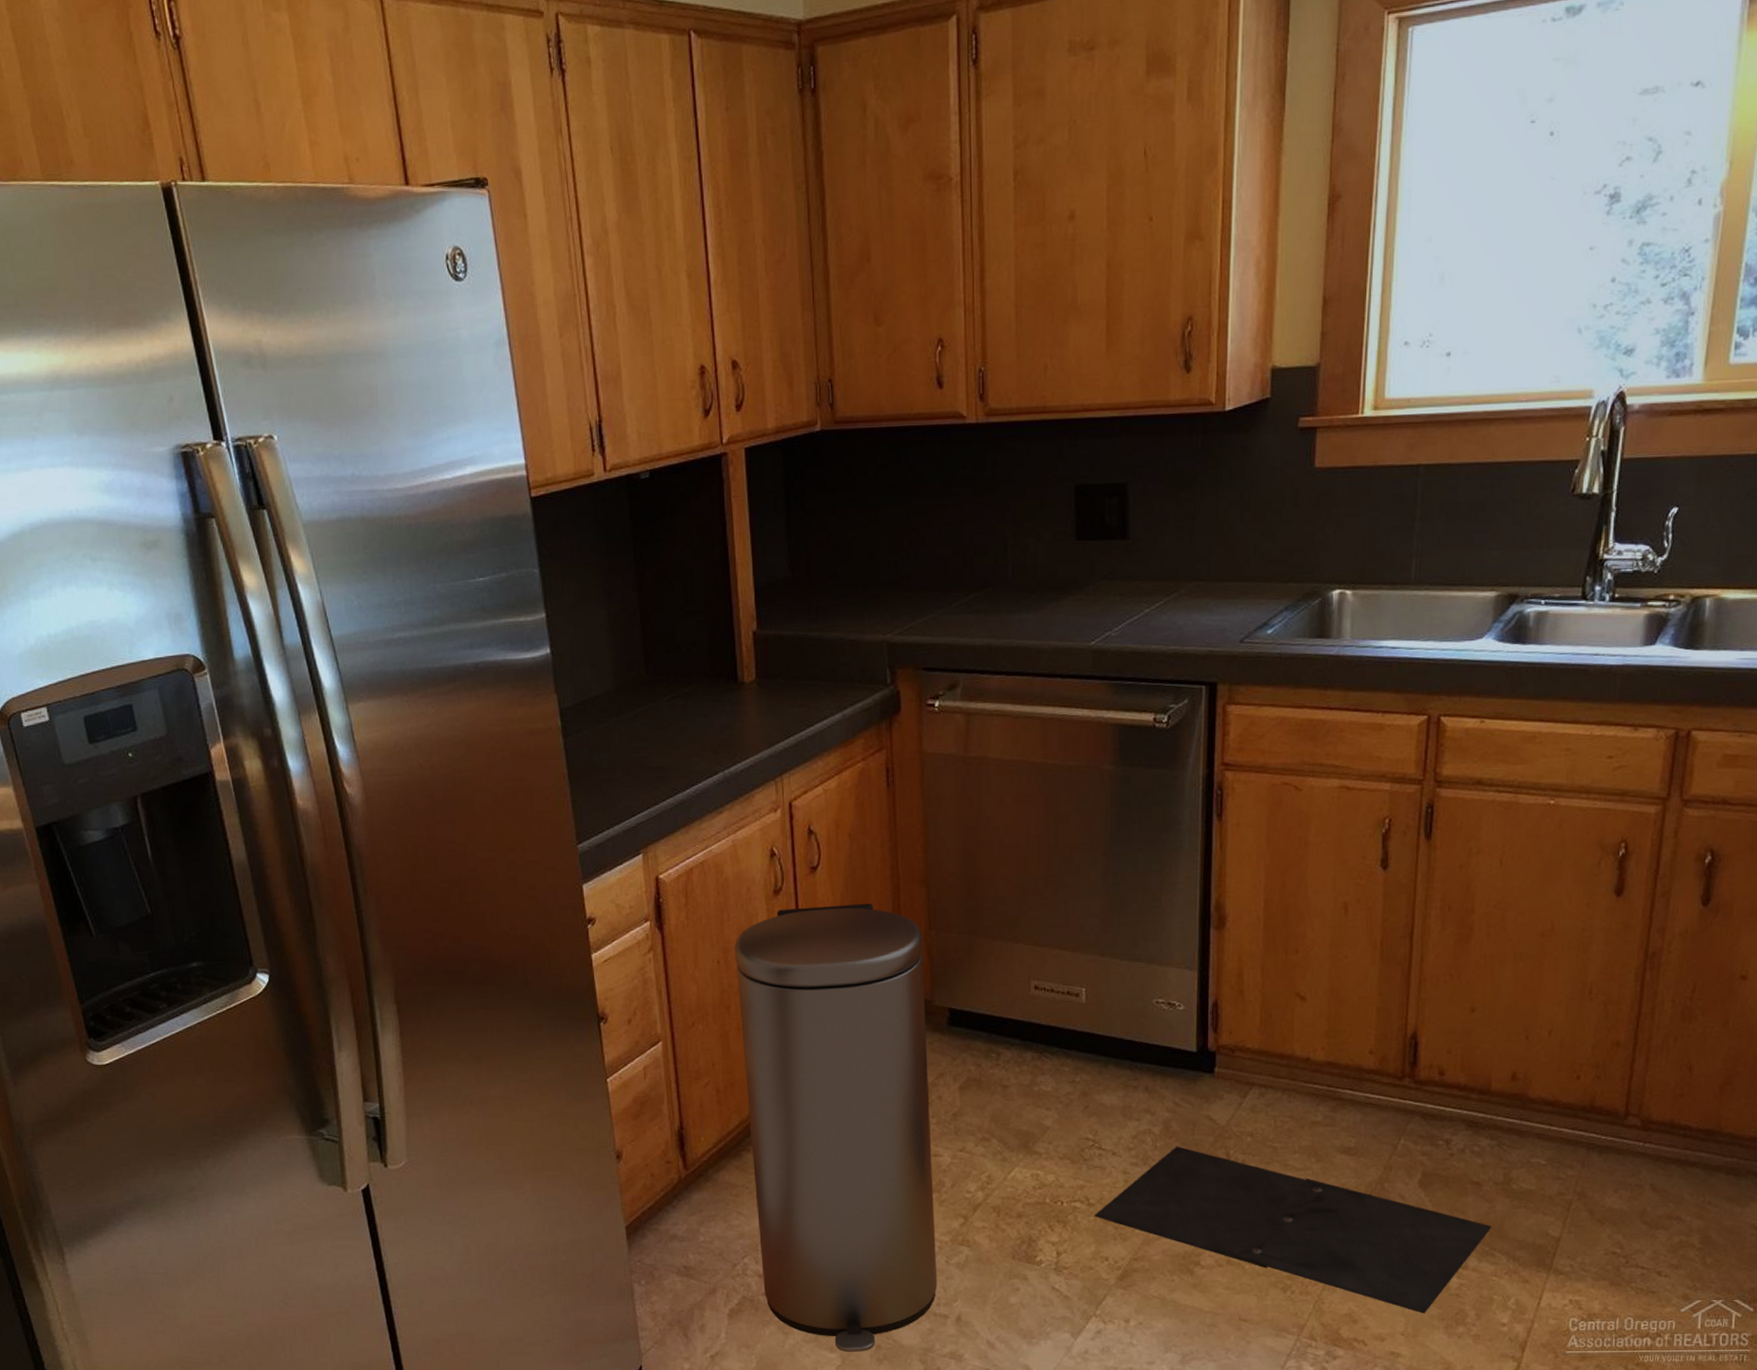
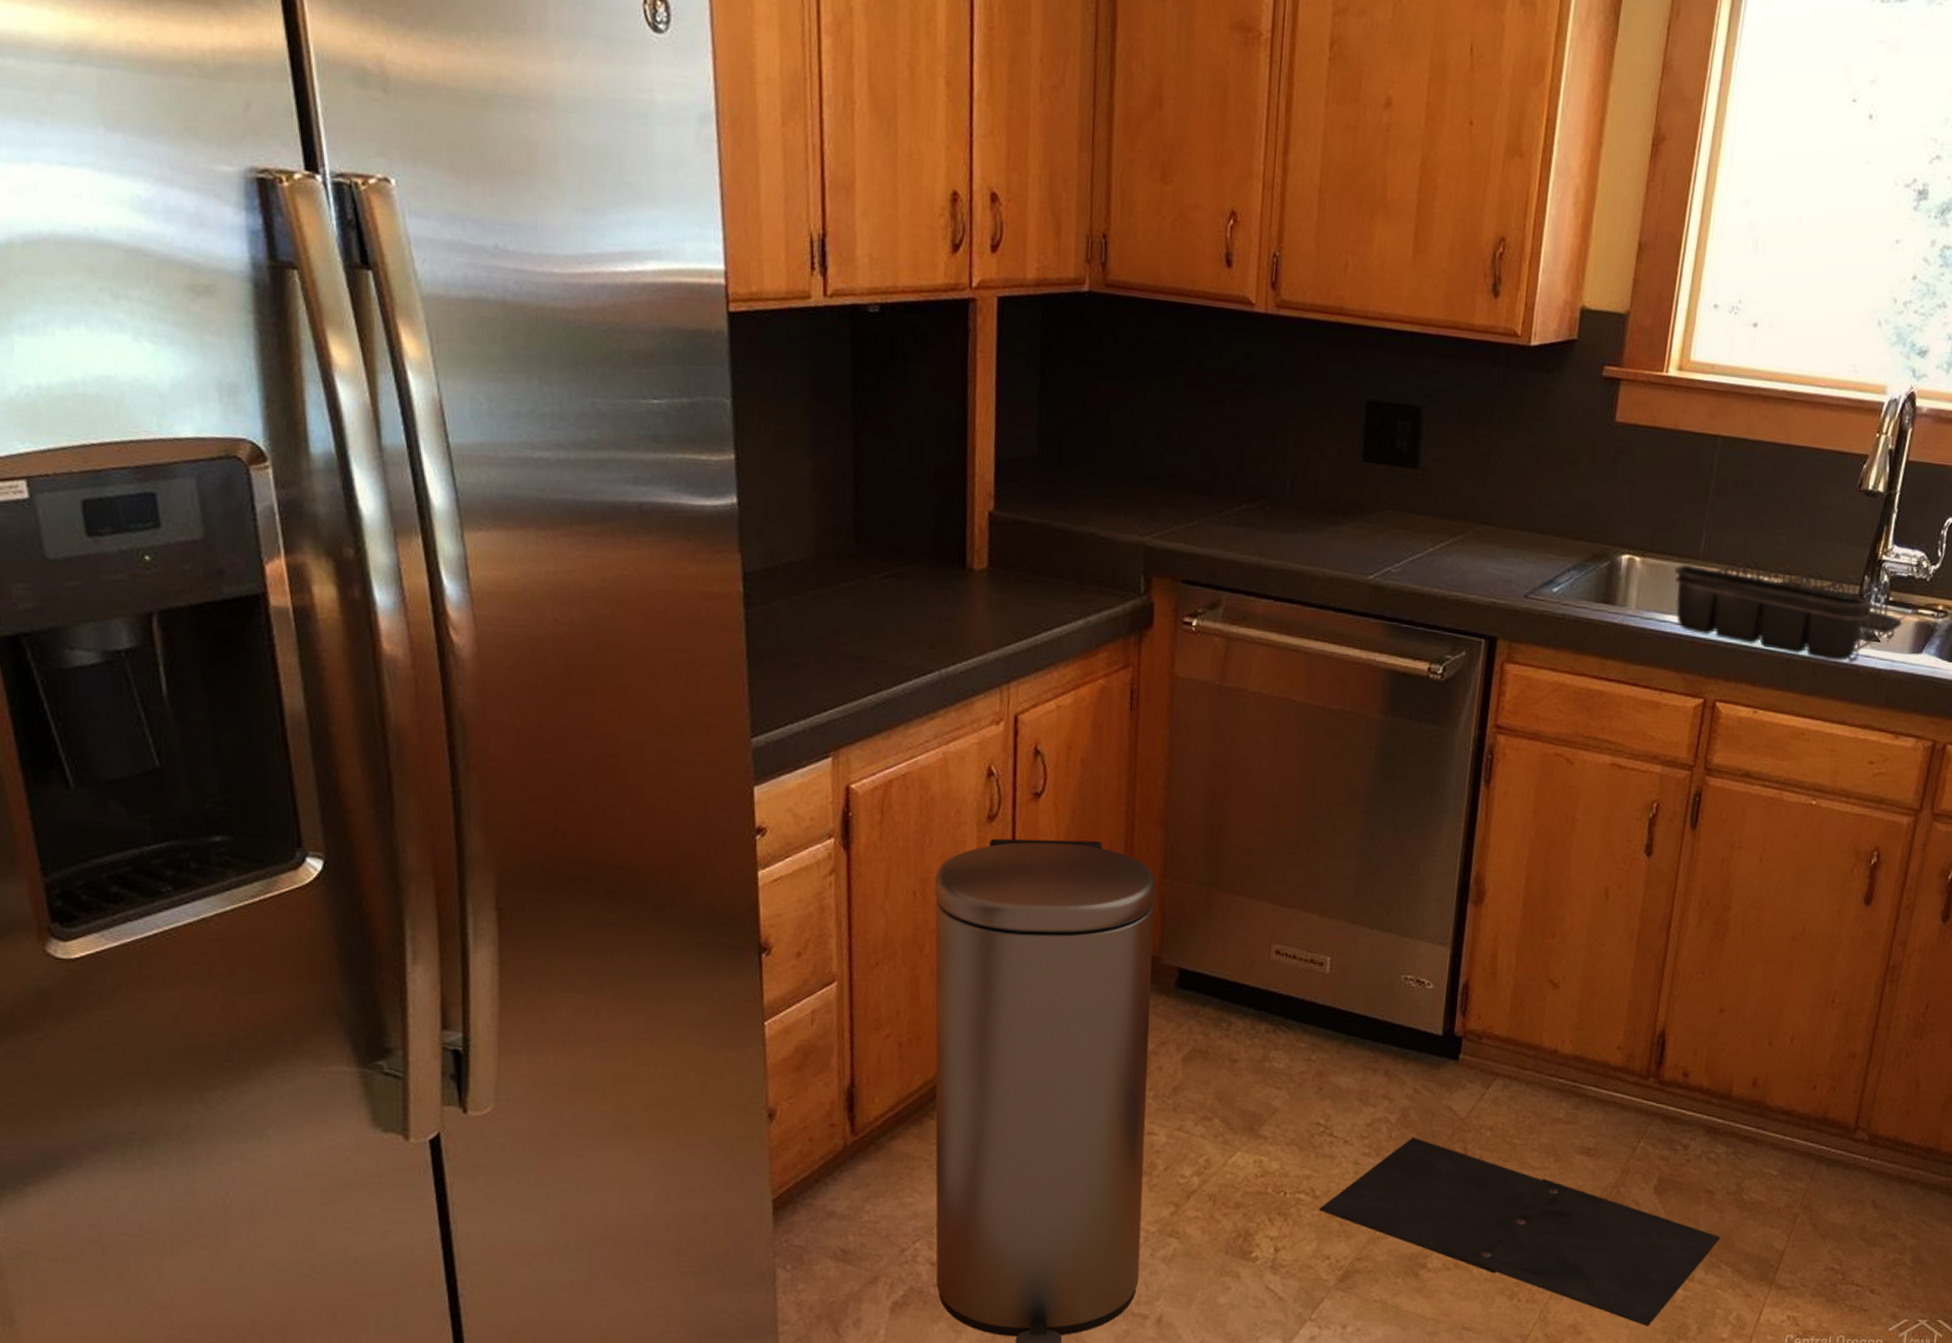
dish rack: none [1386,575,1636,664] -> present [1674,557,1907,663]

